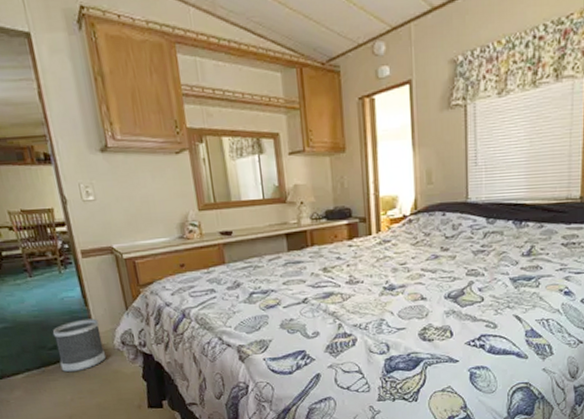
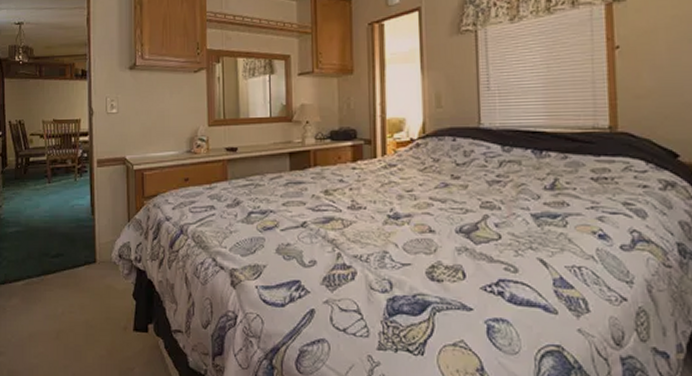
wastebasket: present [52,318,107,373] -> none [58,228,102,284]

